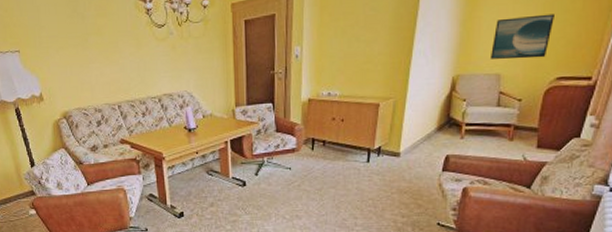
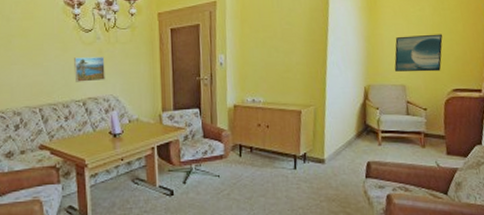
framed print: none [148,52,179,79] -> present [74,57,105,82]

